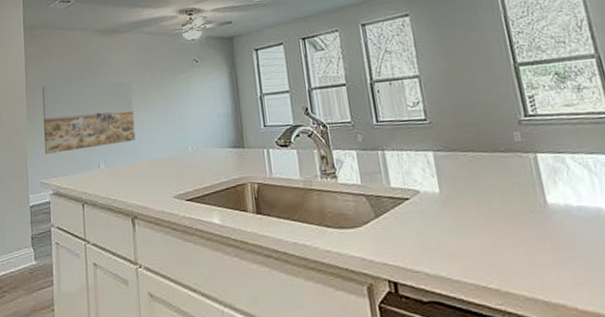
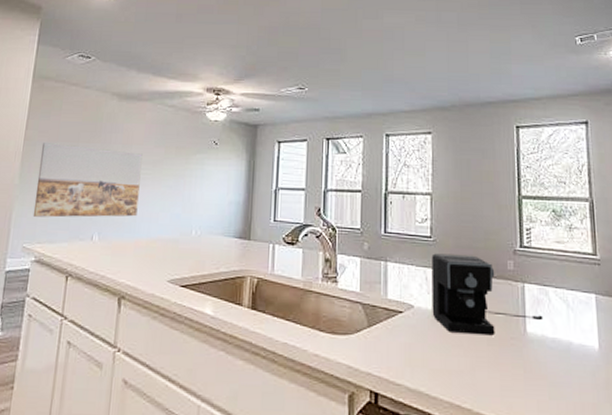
coffee maker: none [429,132,564,213] -> present [431,253,544,336]

